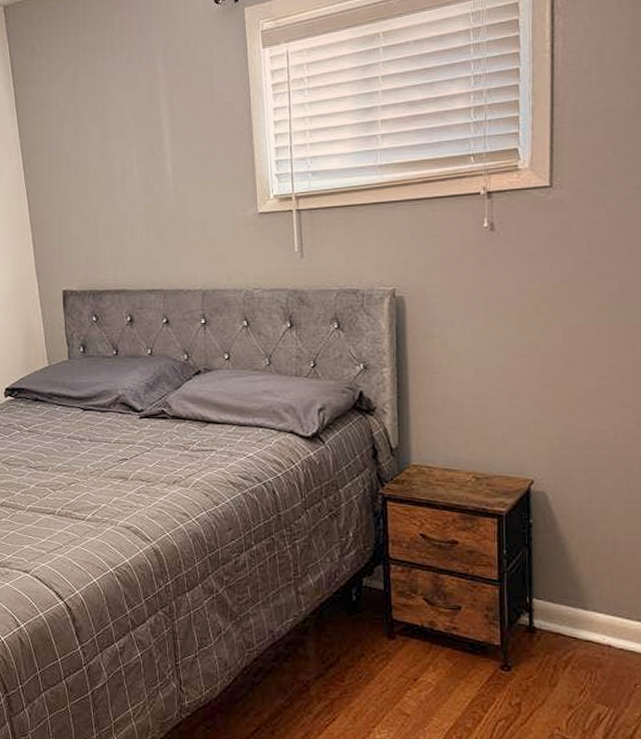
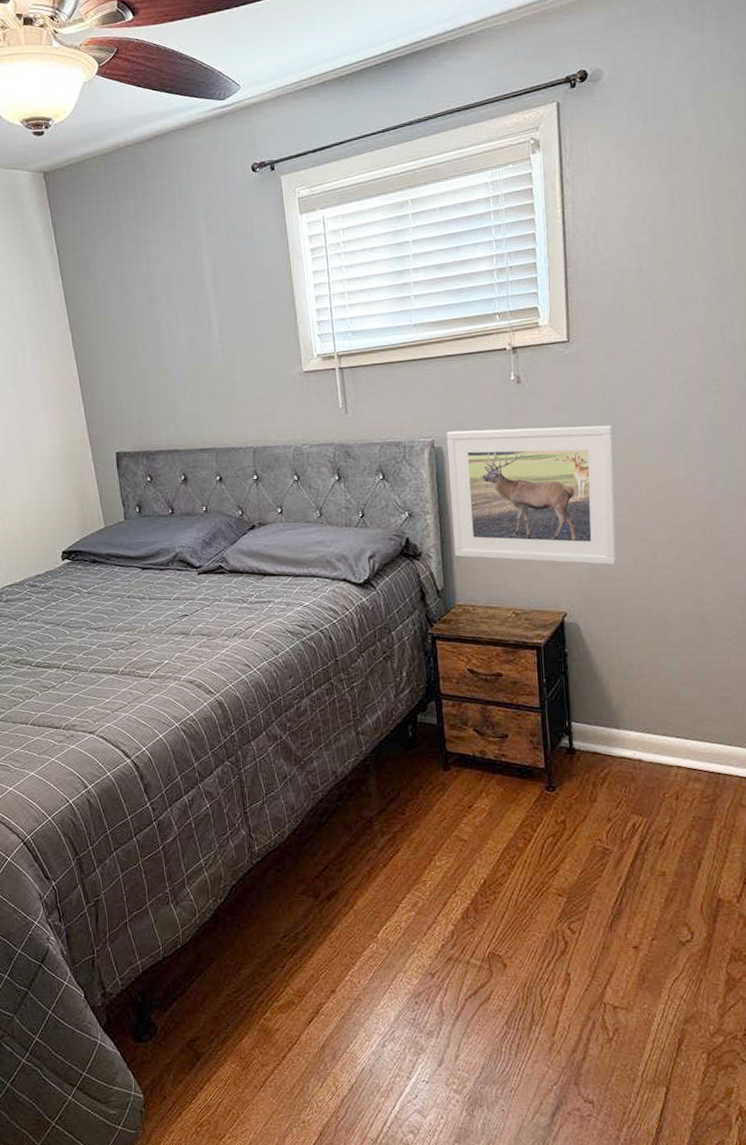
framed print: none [409,278,597,431] -> present [446,425,617,565]

